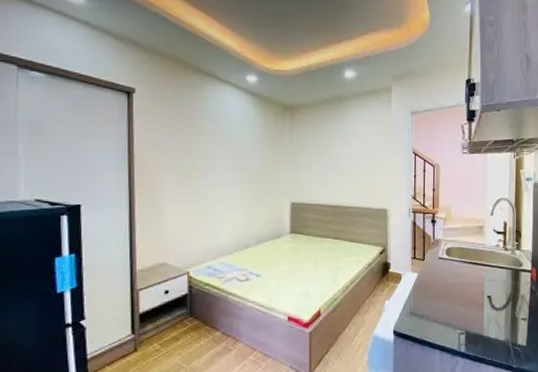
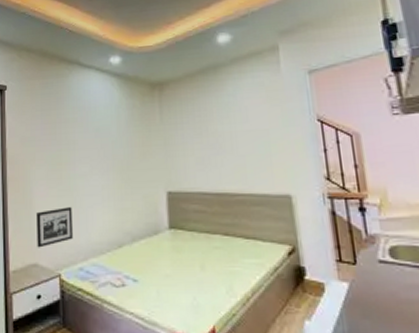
picture frame: none [165,213,203,249] -> present [35,207,73,248]

